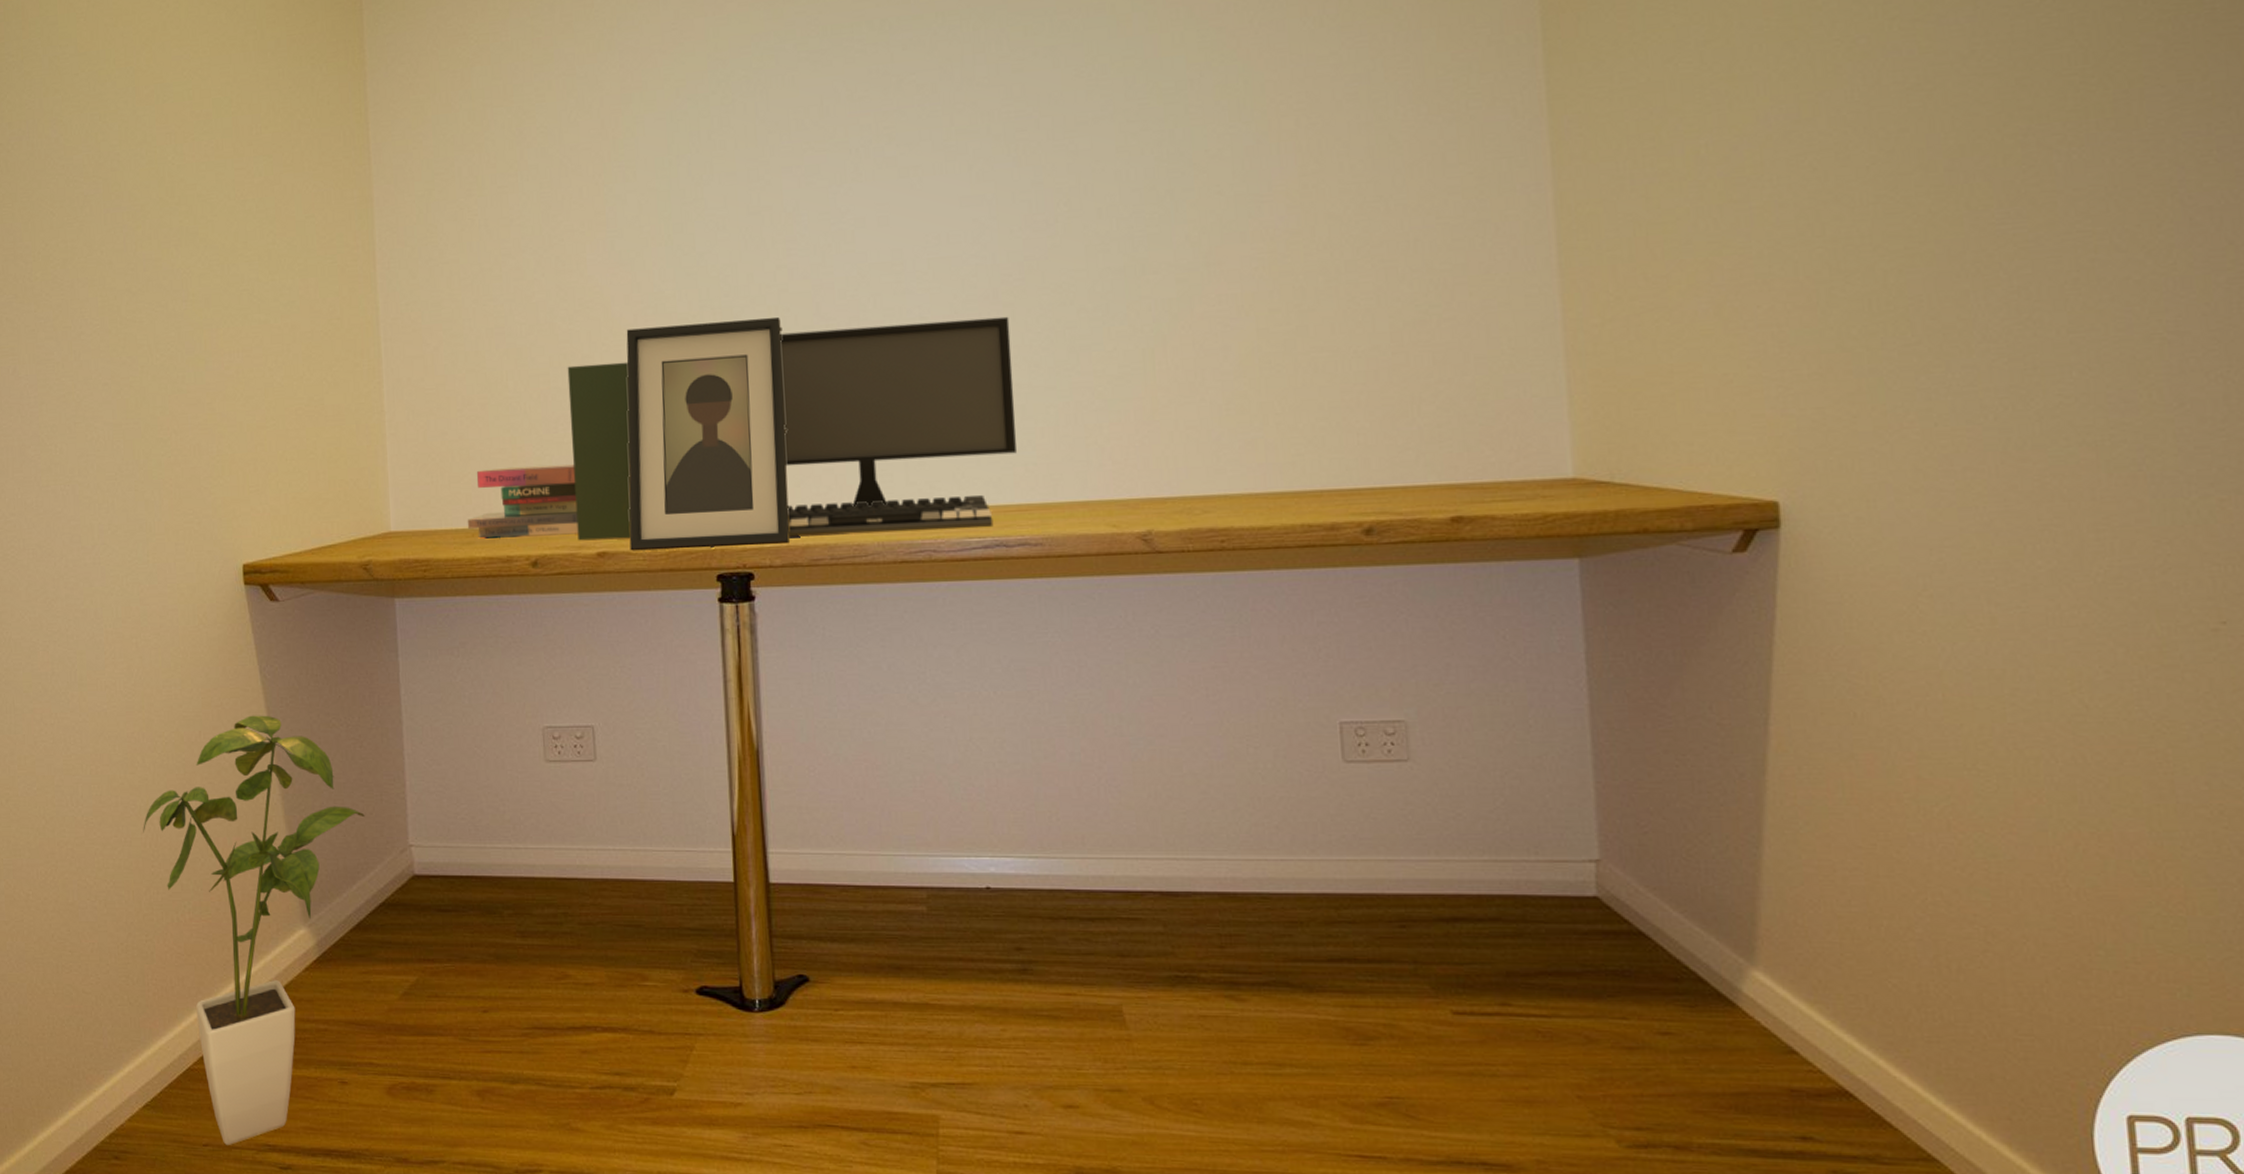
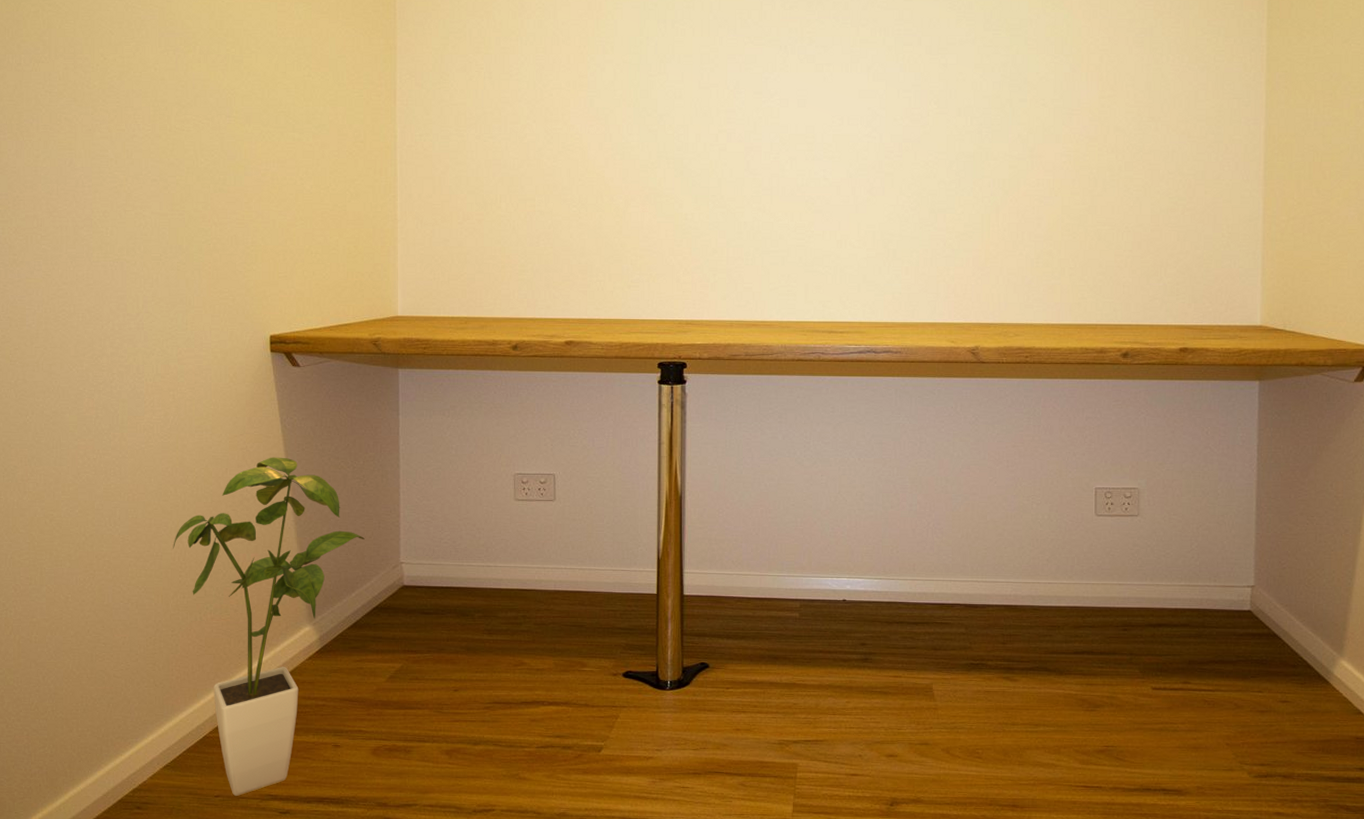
books: present [467,463,579,539] -> none [461,270,552,326]
binder: present [567,362,631,541] -> none [550,194,598,332]
picture frame: present [626,317,791,551] -> none [592,170,720,343]
computer monitor: present [780,316,1016,508] -> none [716,182,889,318]
computer keyboard: present [787,495,994,537] -> none [715,313,867,338]

